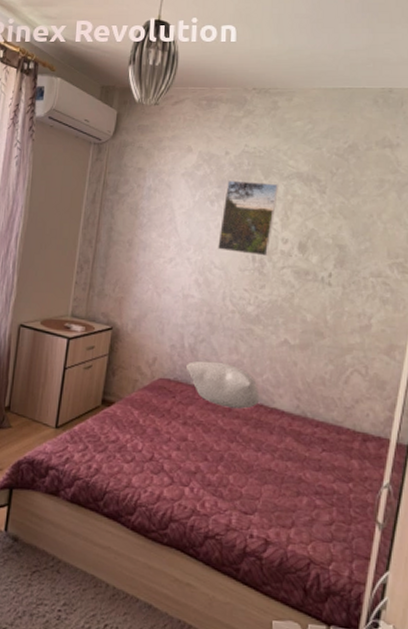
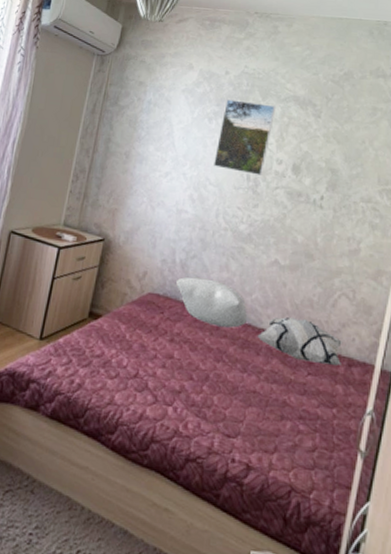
decorative pillow: none [270,395,357,441] -> present [257,317,343,366]

